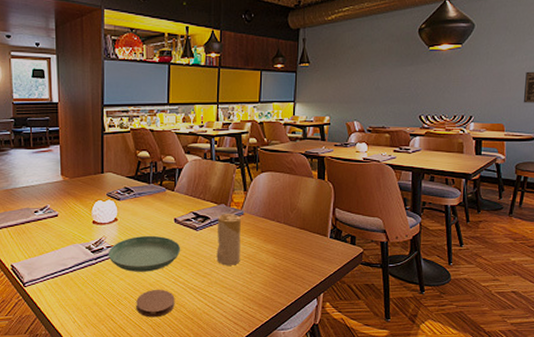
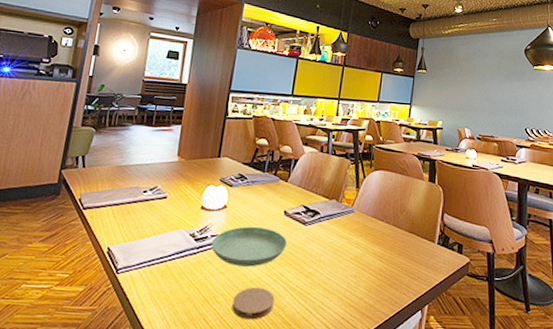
candle: present [216,214,241,265] -> none [322,210,351,267]

